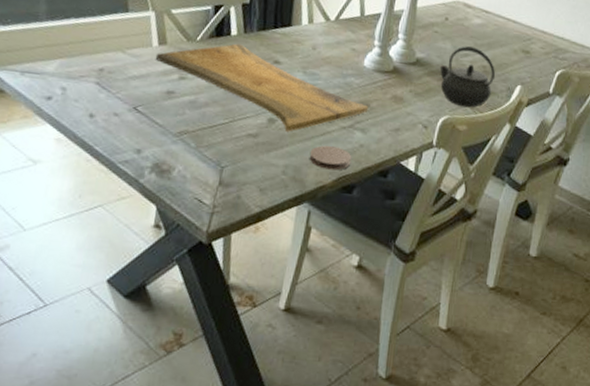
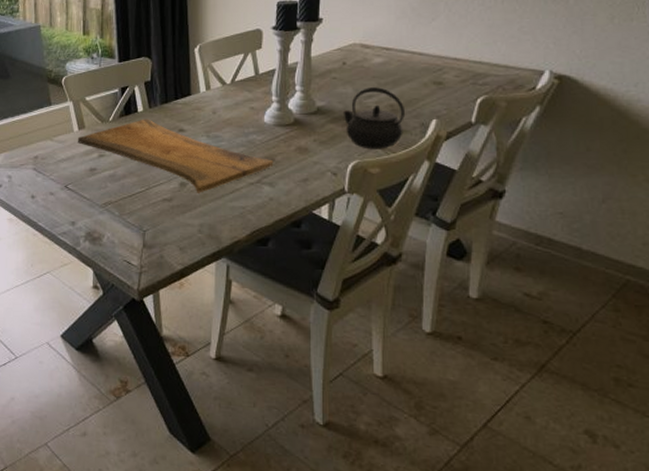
coaster: present [309,145,352,171] -> none [222,203,263,225]

